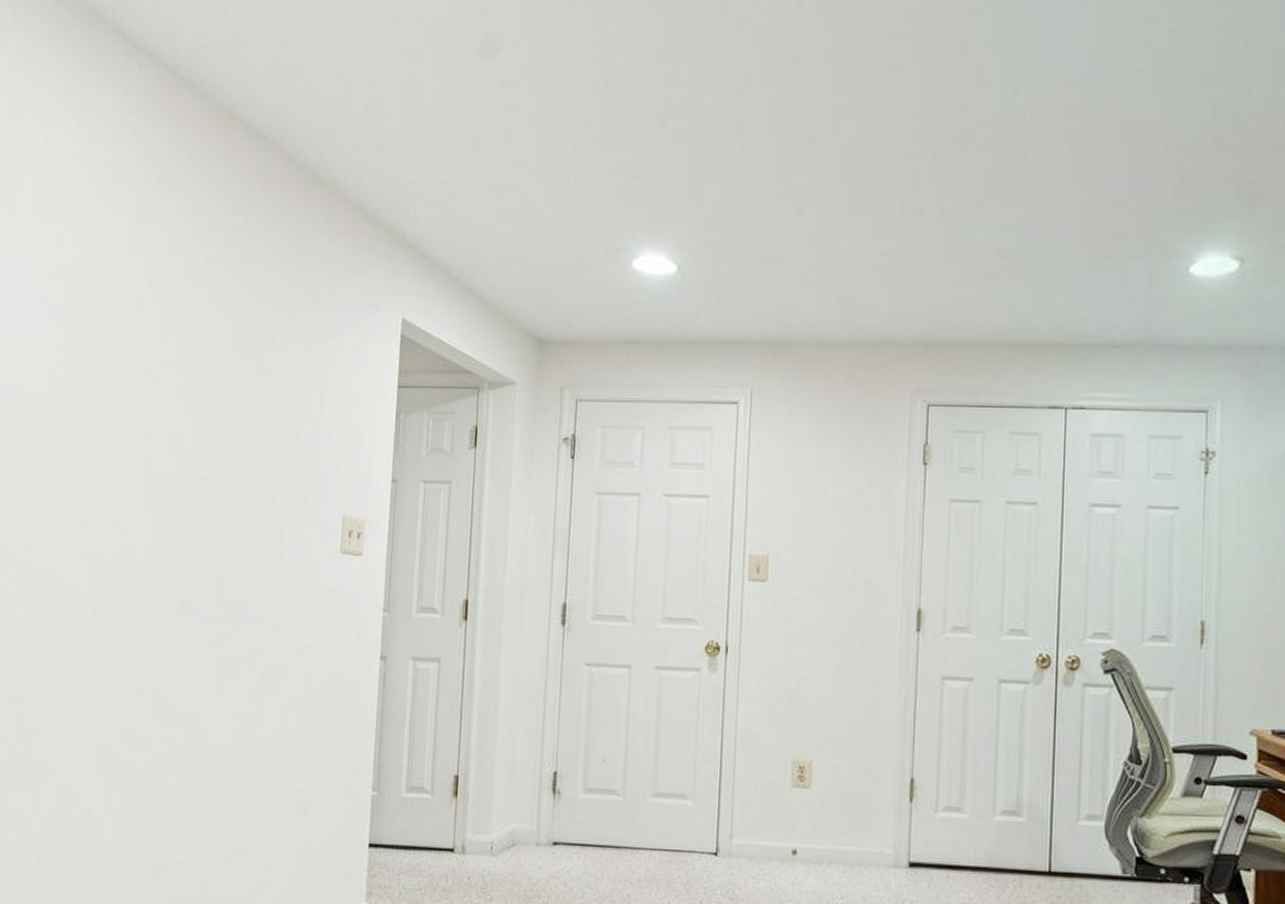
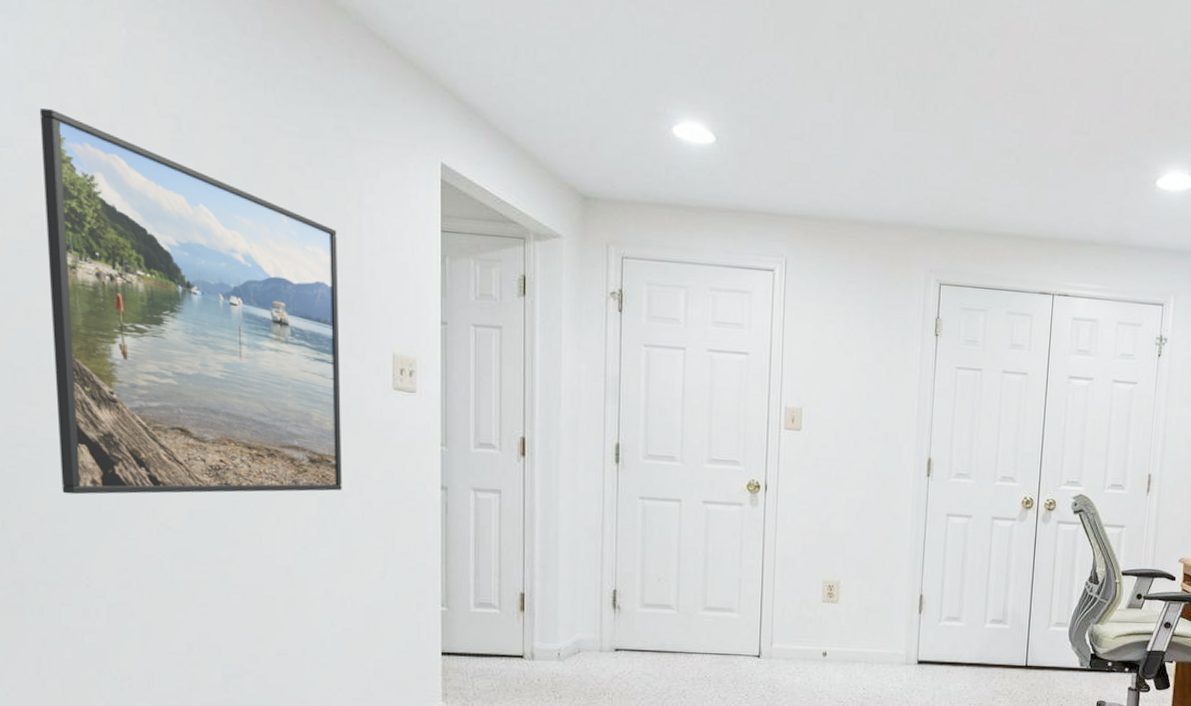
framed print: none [29,301,300,672] -> present [39,108,342,495]

